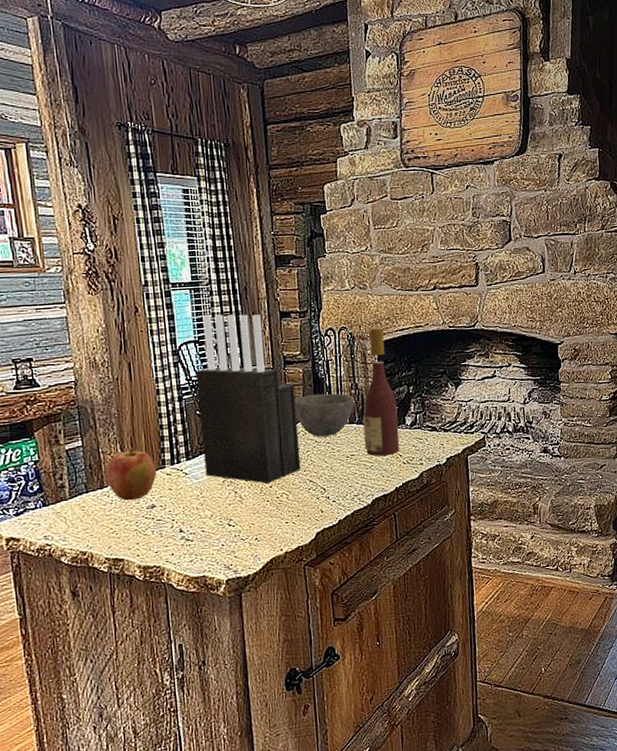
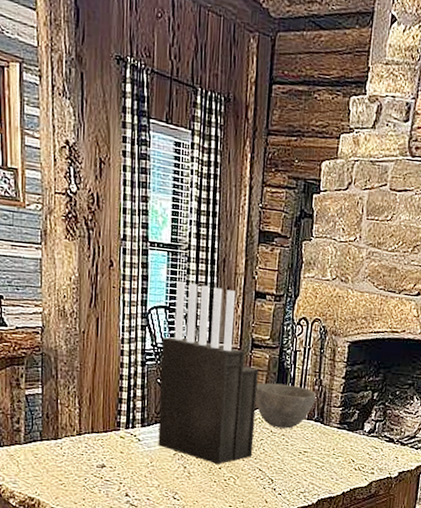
apple: present [105,448,157,501] -> none [61,404,111,457]
wine bottle: present [362,328,400,457] -> none [319,325,359,459]

